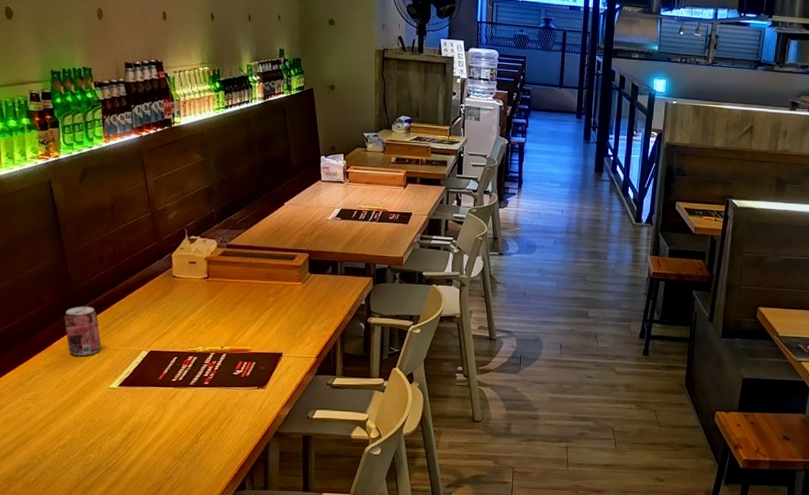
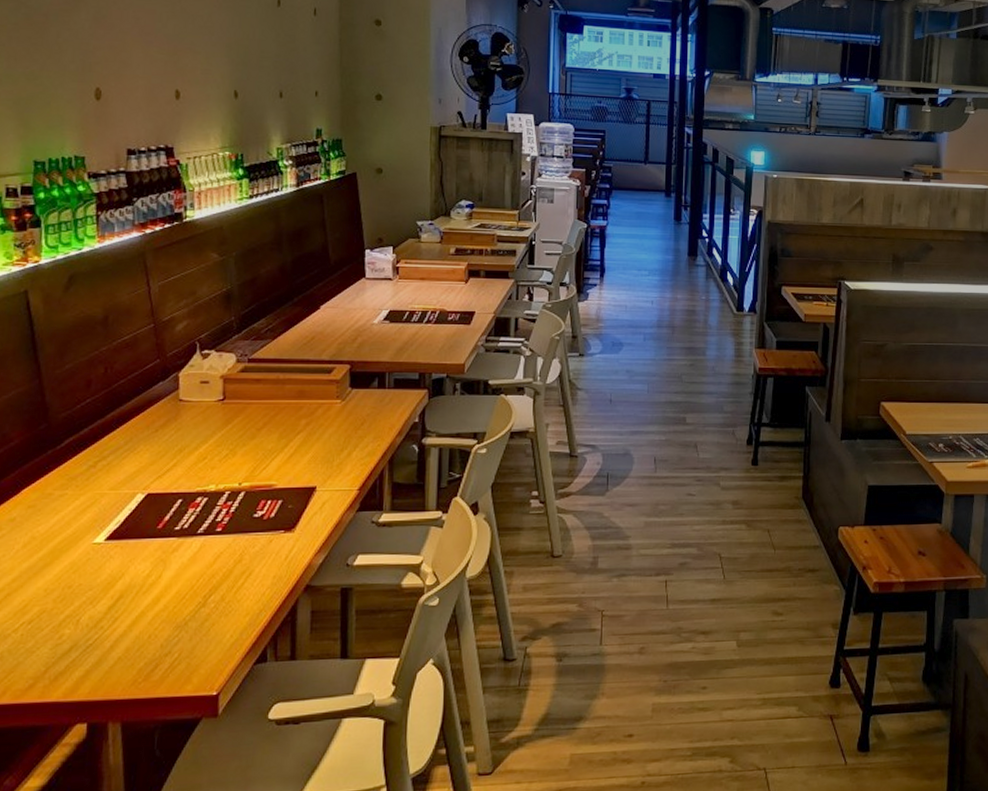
beverage can: present [64,306,101,356] -> none [37,442,85,505]

